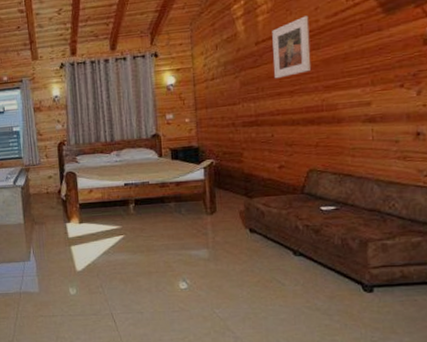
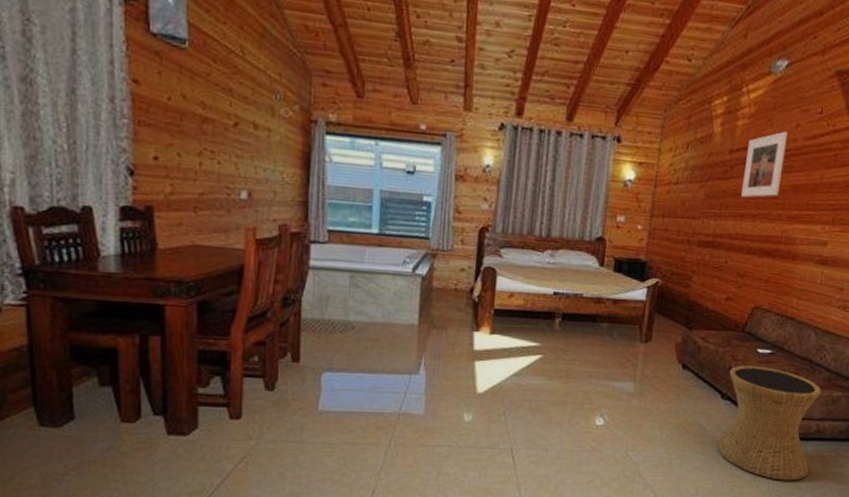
side table: none [297,222,403,327] -> present [717,365,821,481]

